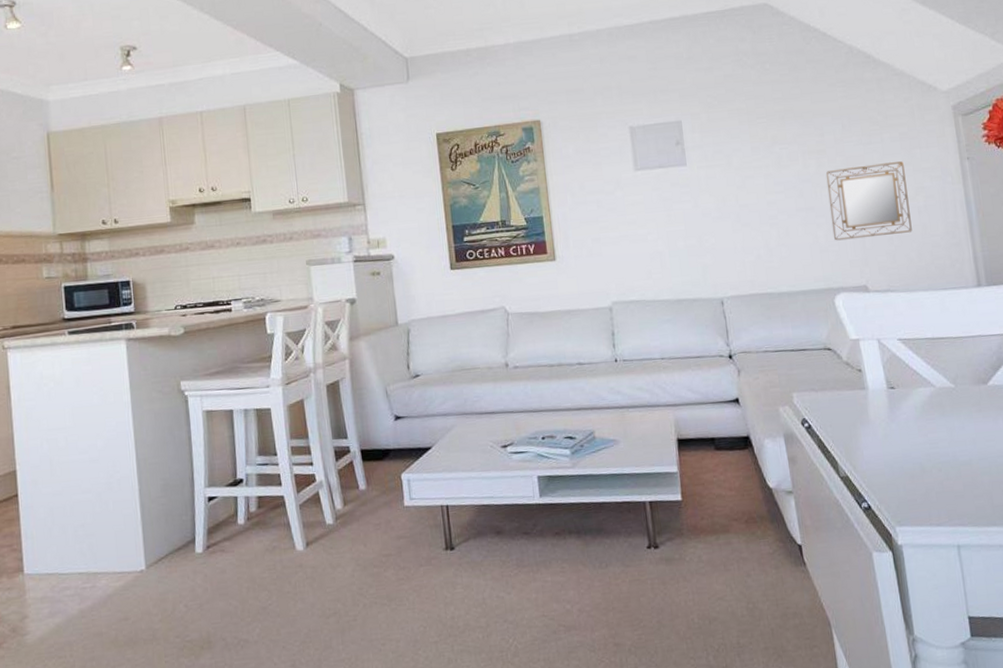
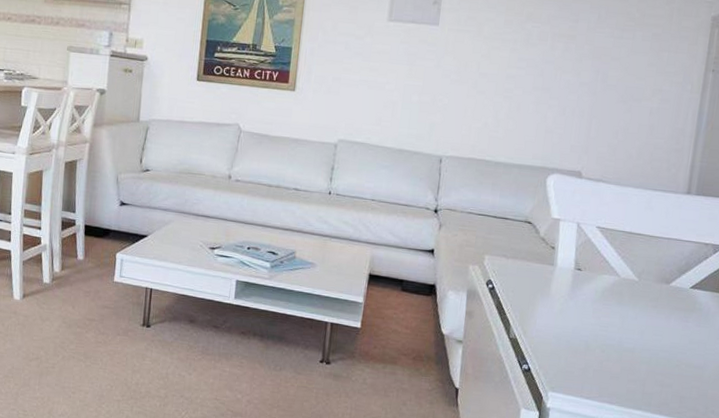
home mirror: present [826,161,912,241] -> none [561,56,649,130]

